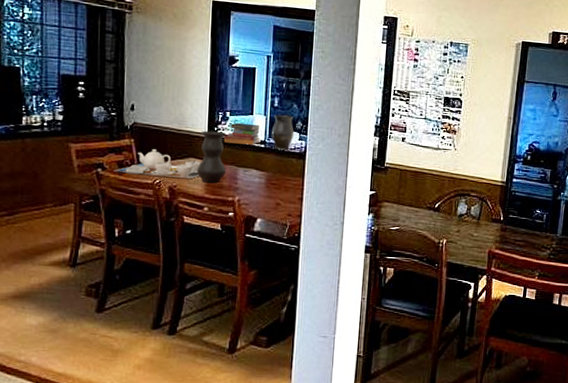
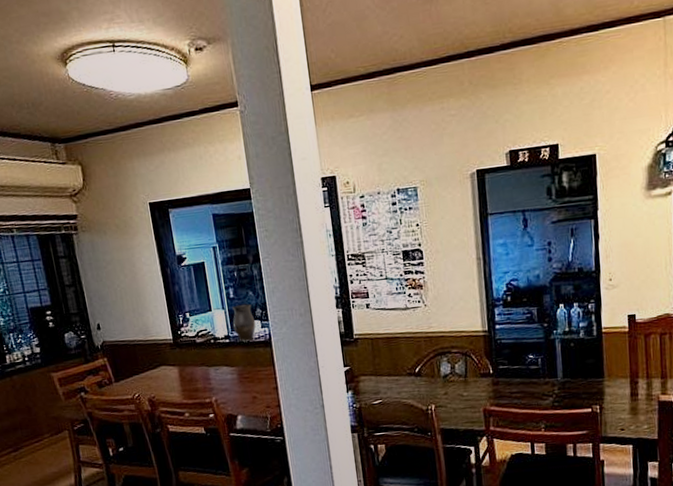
tea set: present [114,149,201,181] -> none [95,364,174,394]
vase: present [197,130,226,184] -> none [166,334,198,389]
books: present [224,122,260,145] -> none [189,320,224,345]

